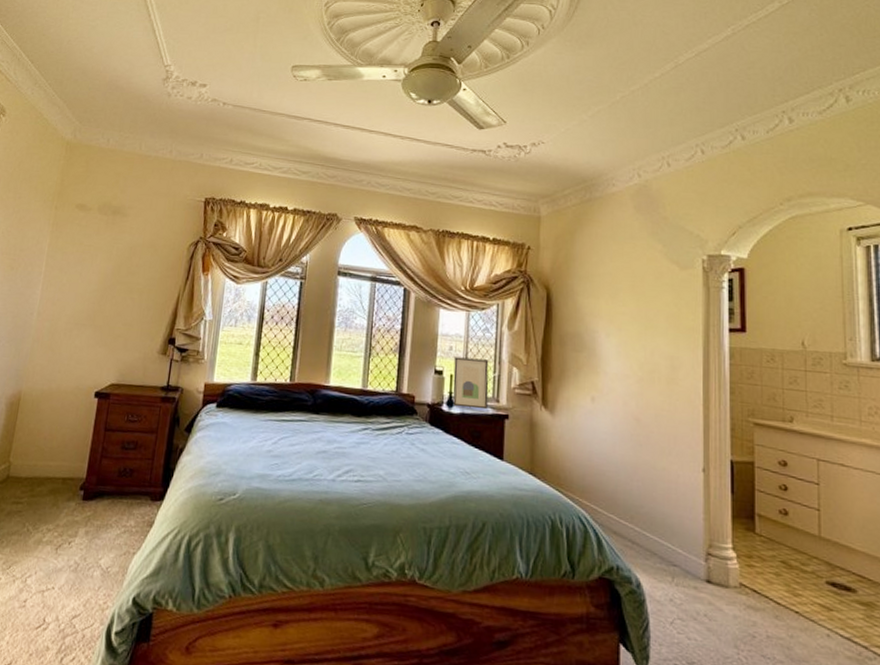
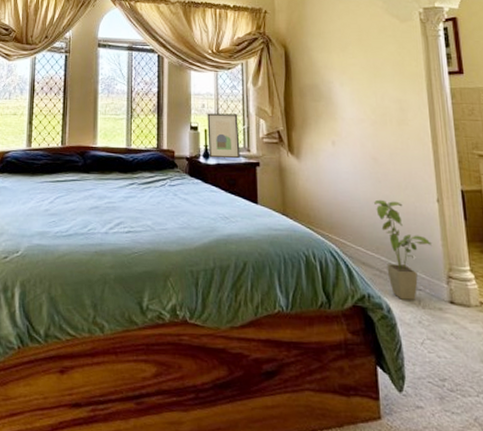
house plant: none [633,464,692,576] -> present [374,199,432,300]

